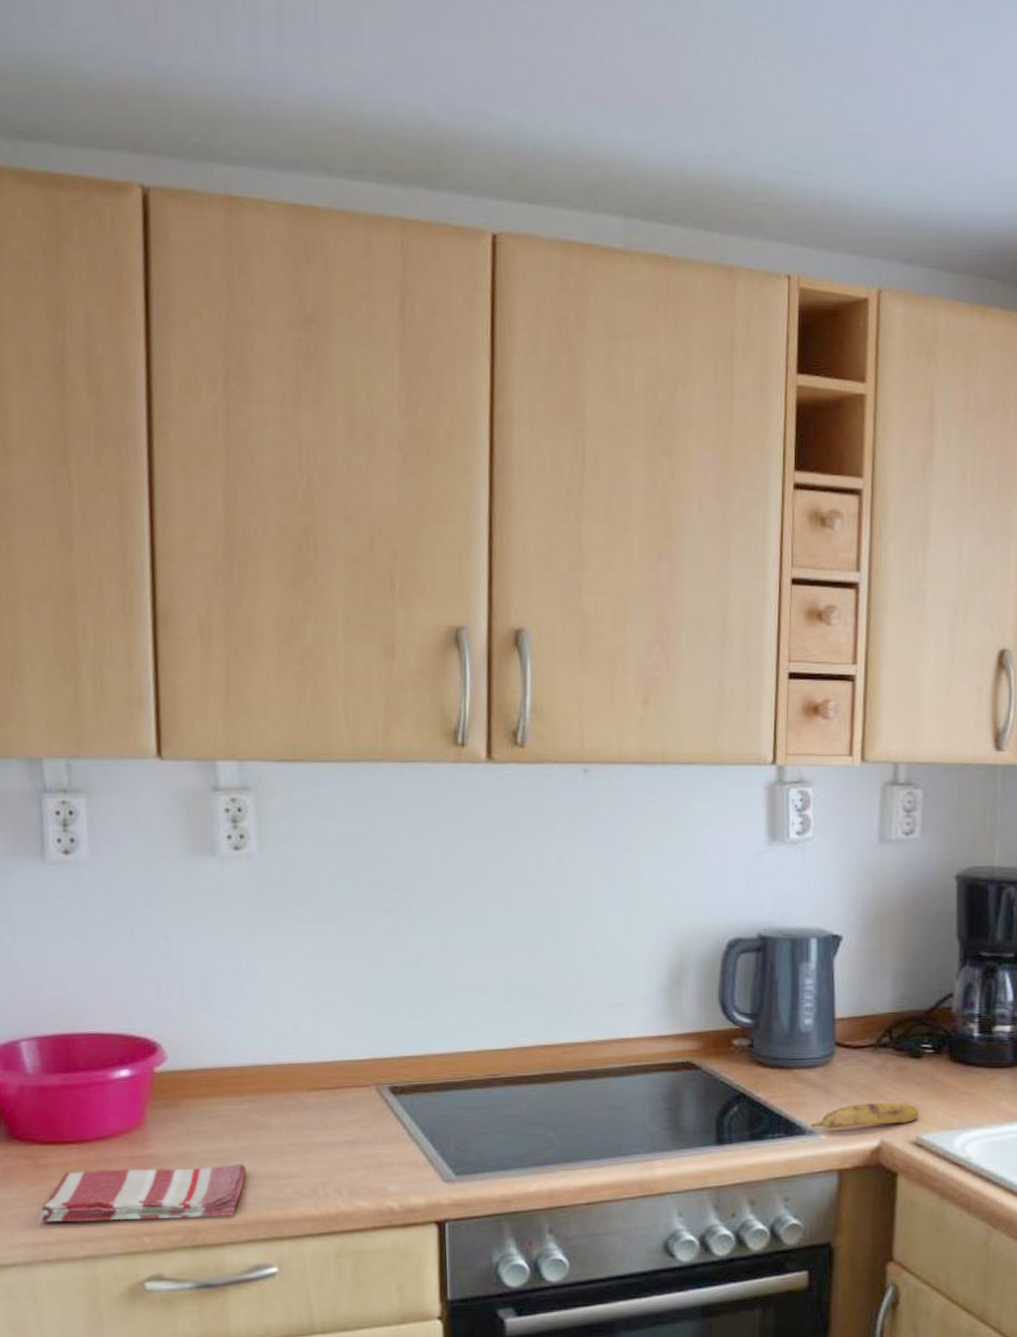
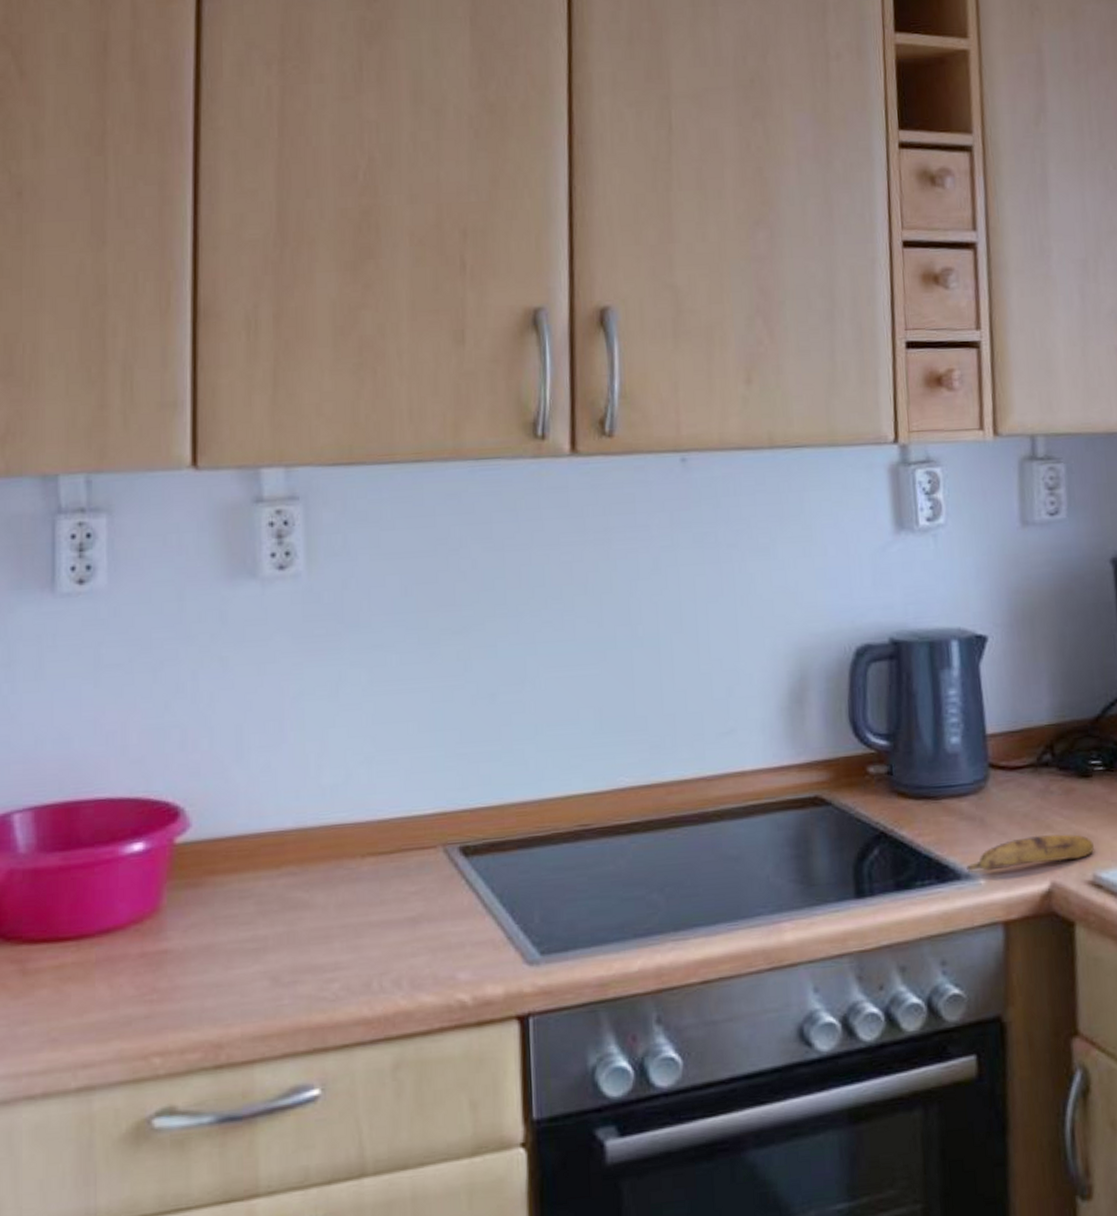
dish towel: present [40,1163,247,1222] -> none [24,954,284,1045]

